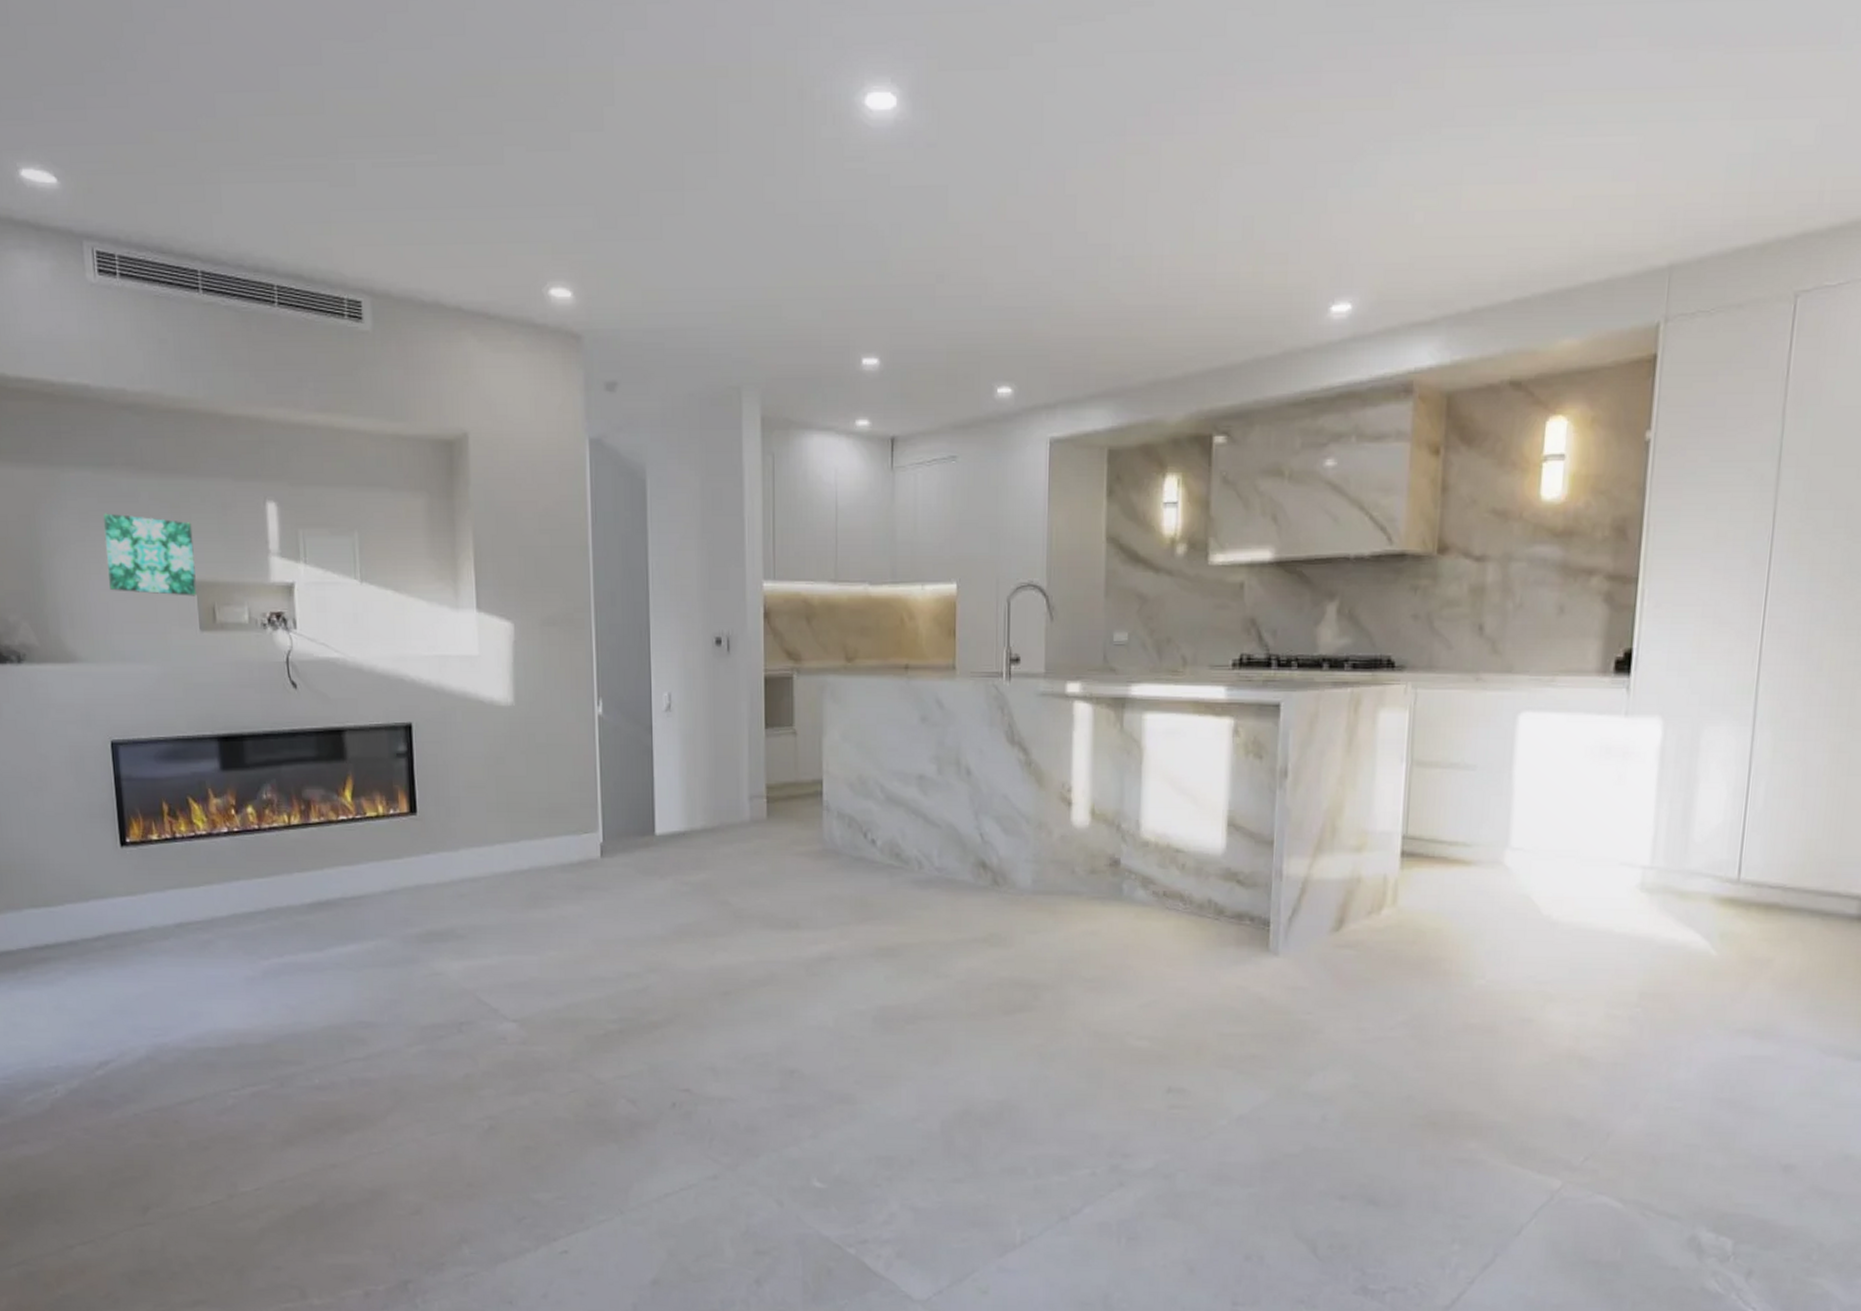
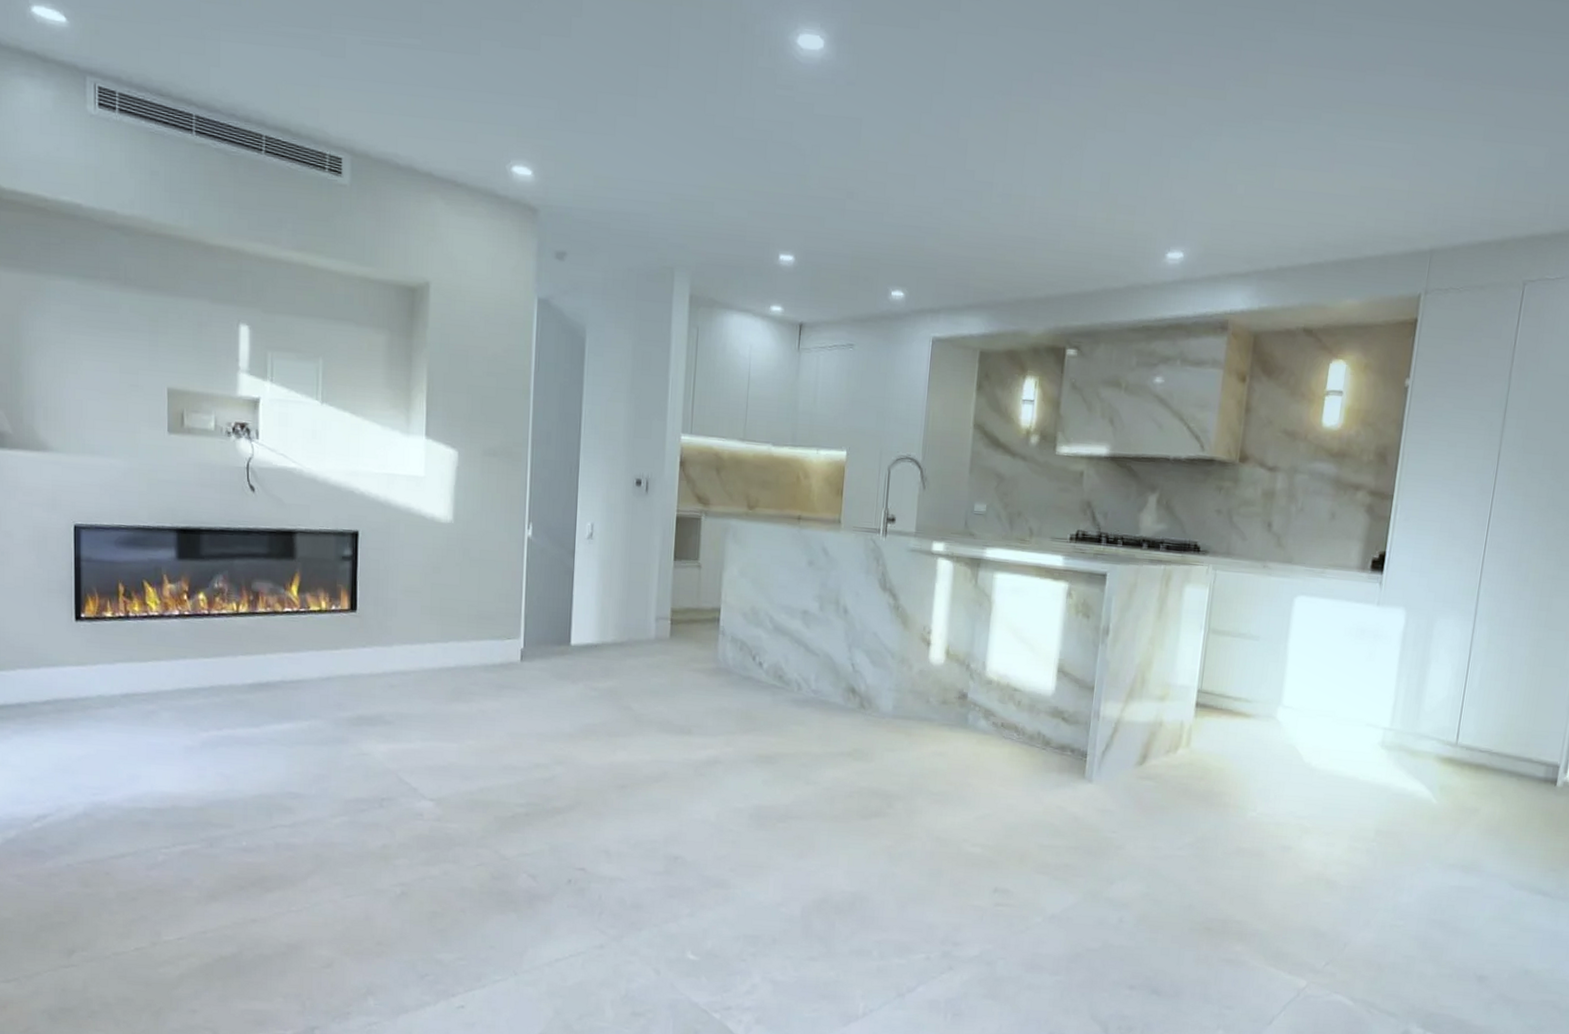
wall art: present [103,513,197,596] -> none [84,320,168,402]

